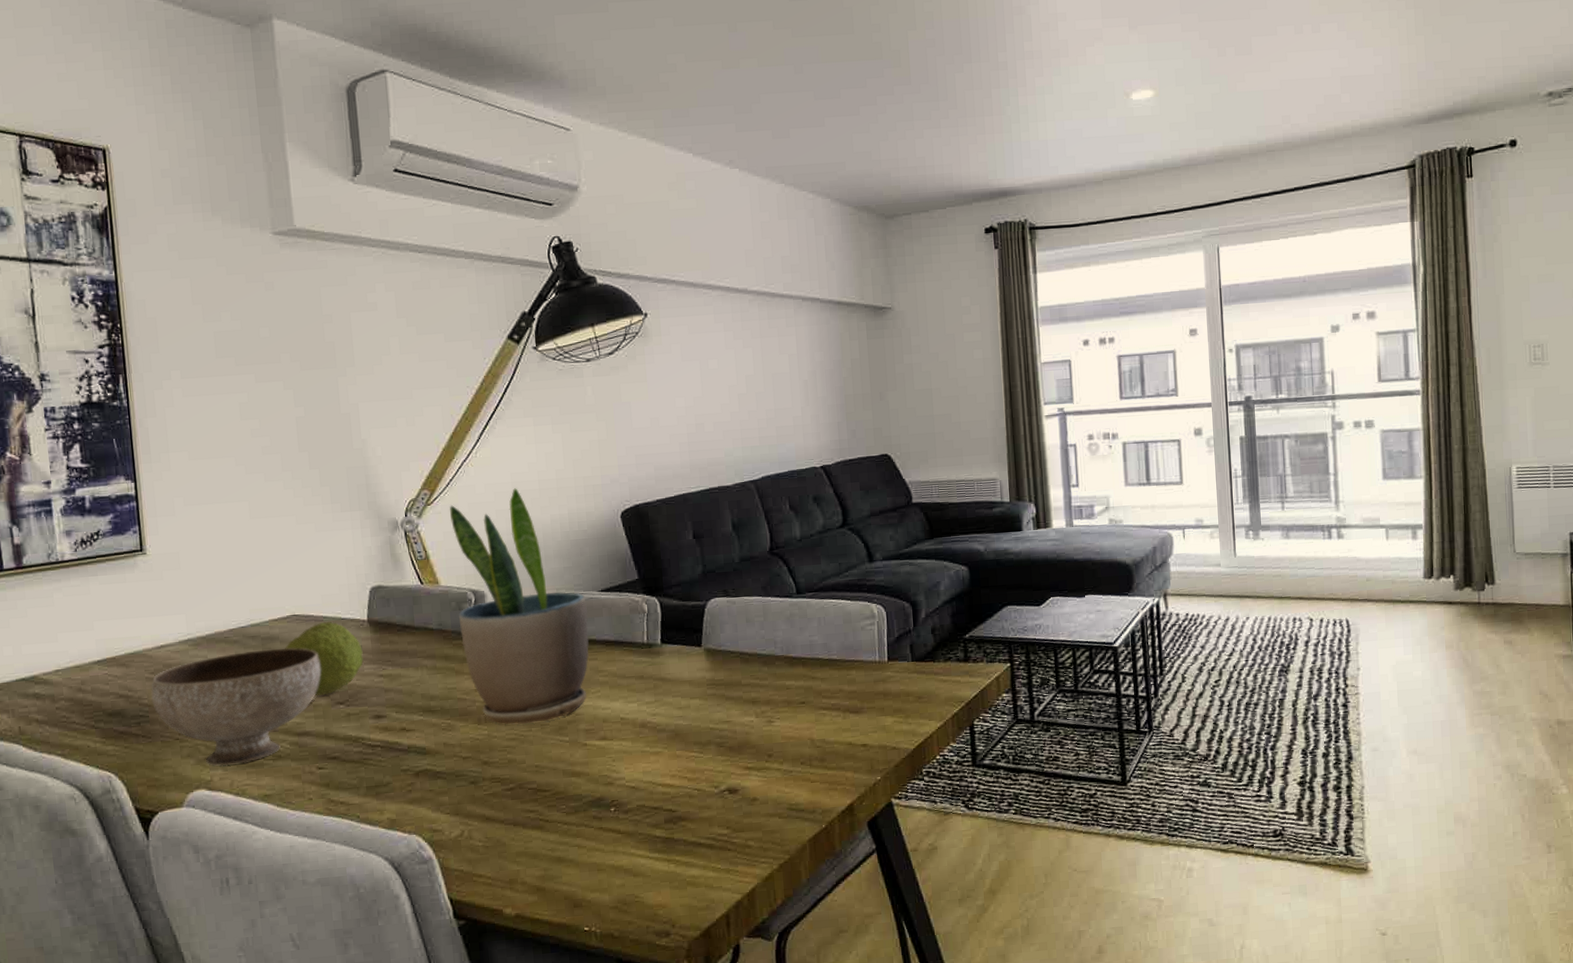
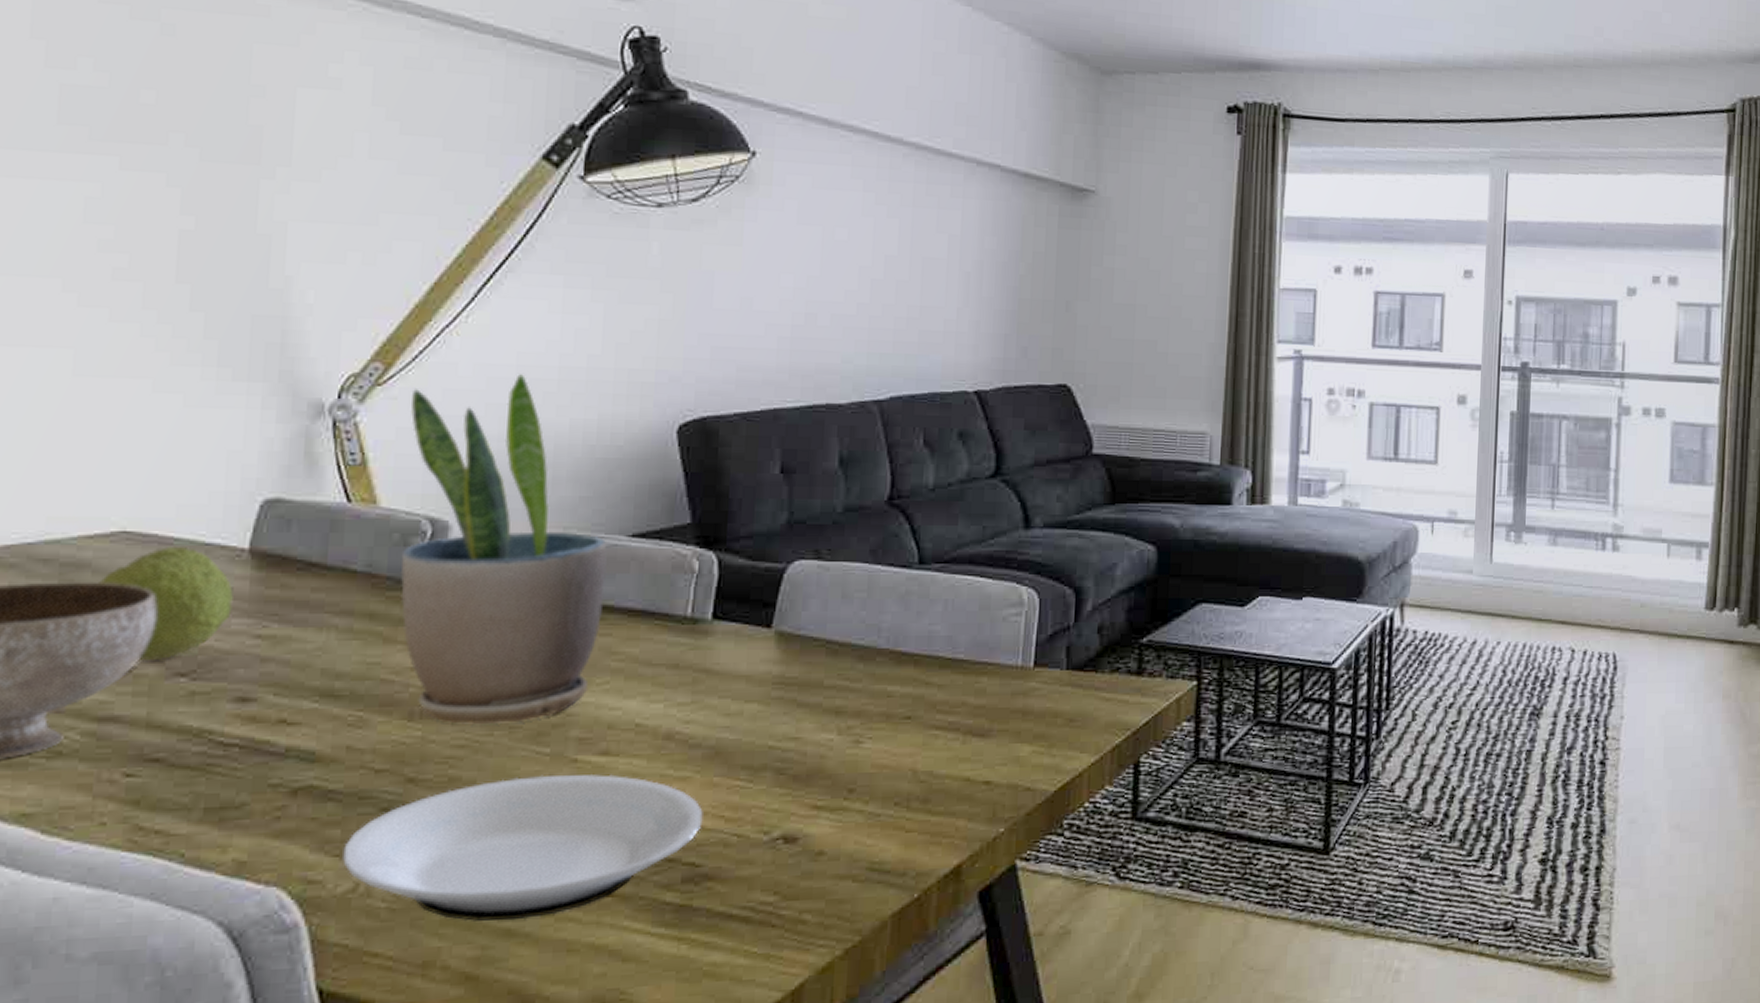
plate: none [451,752,673,853] -> present [342,774,703,922]

